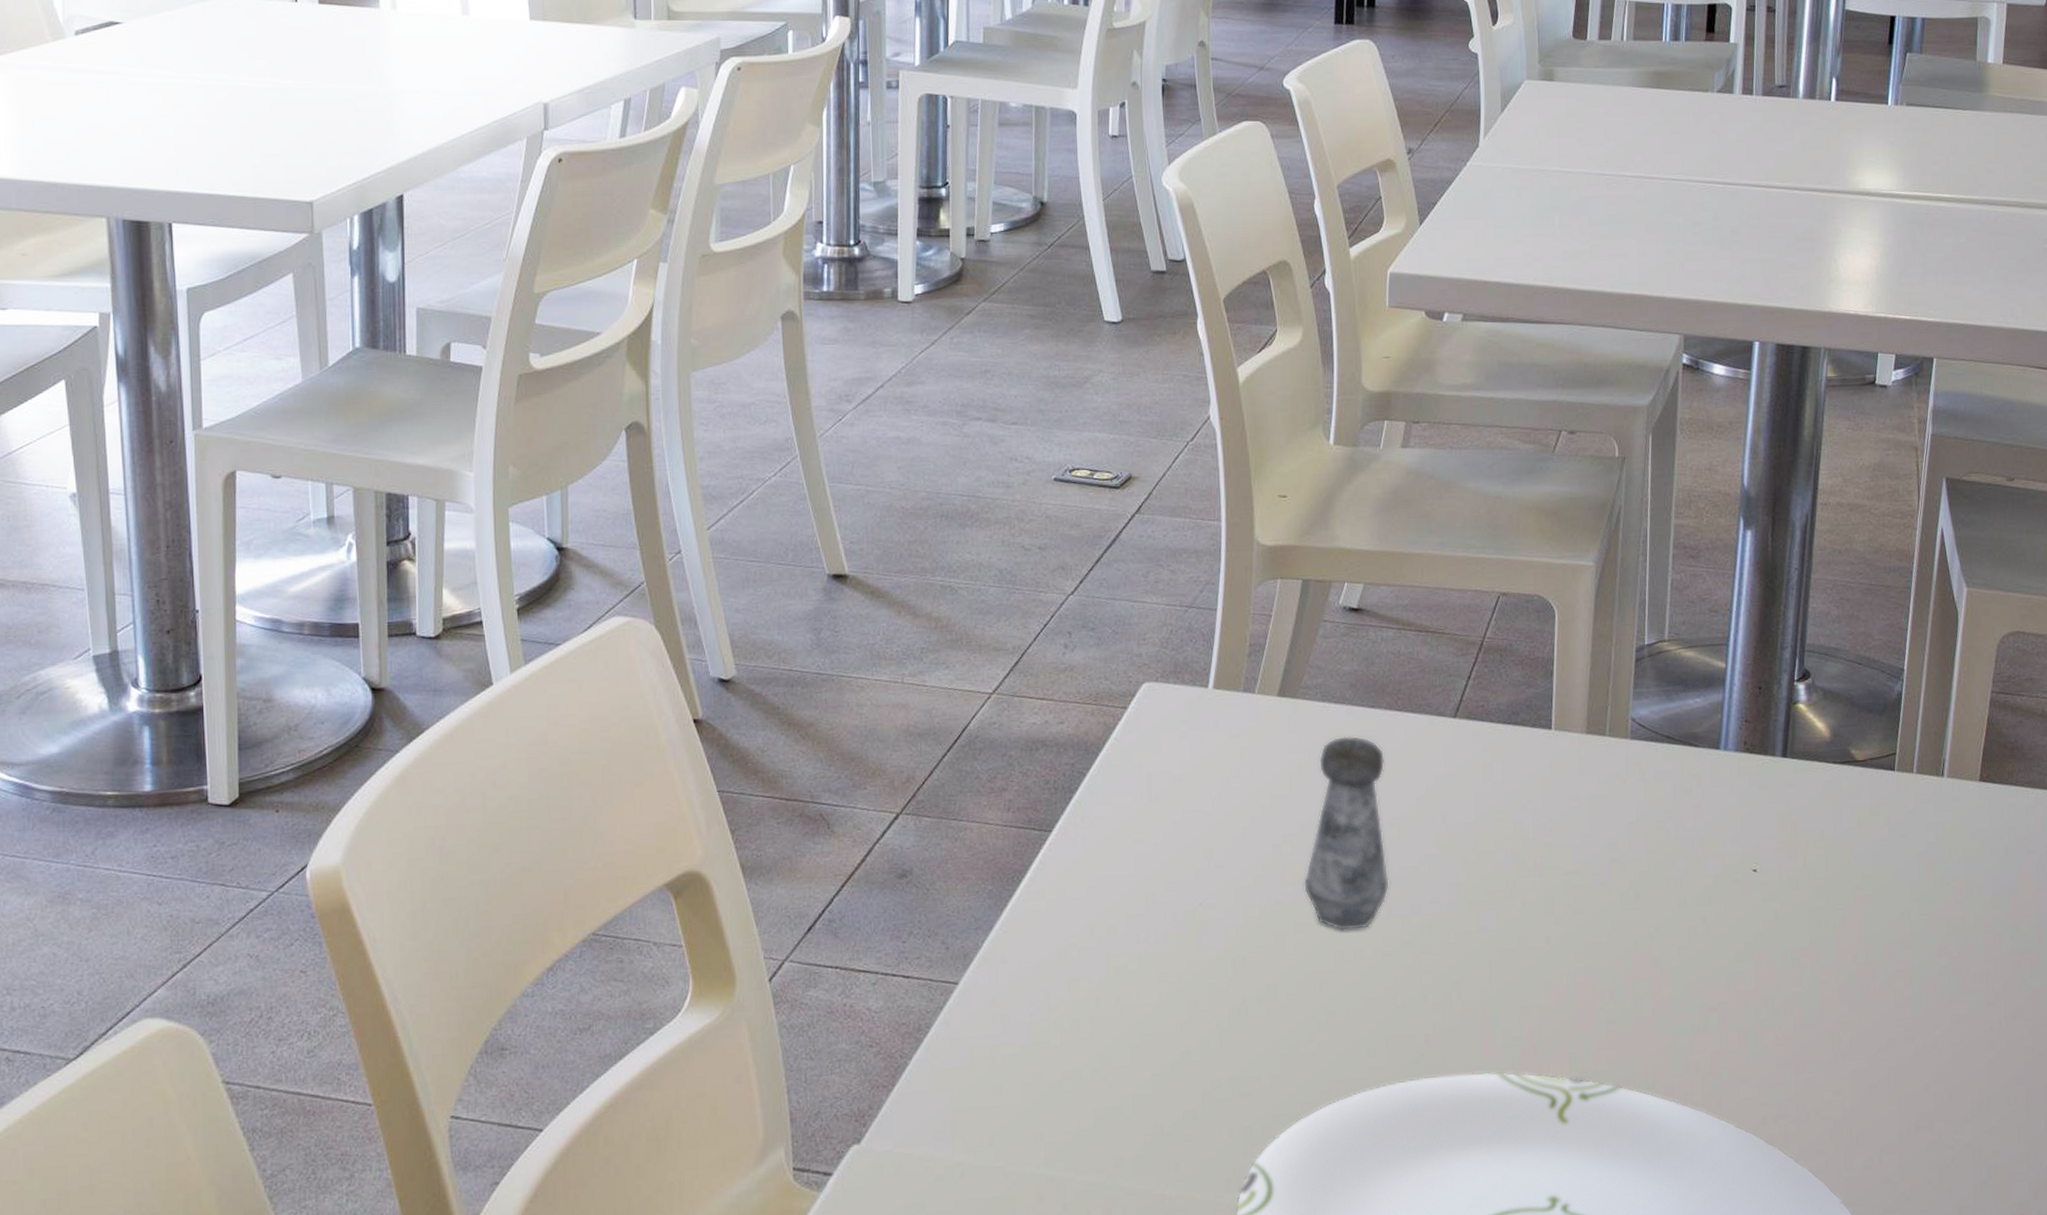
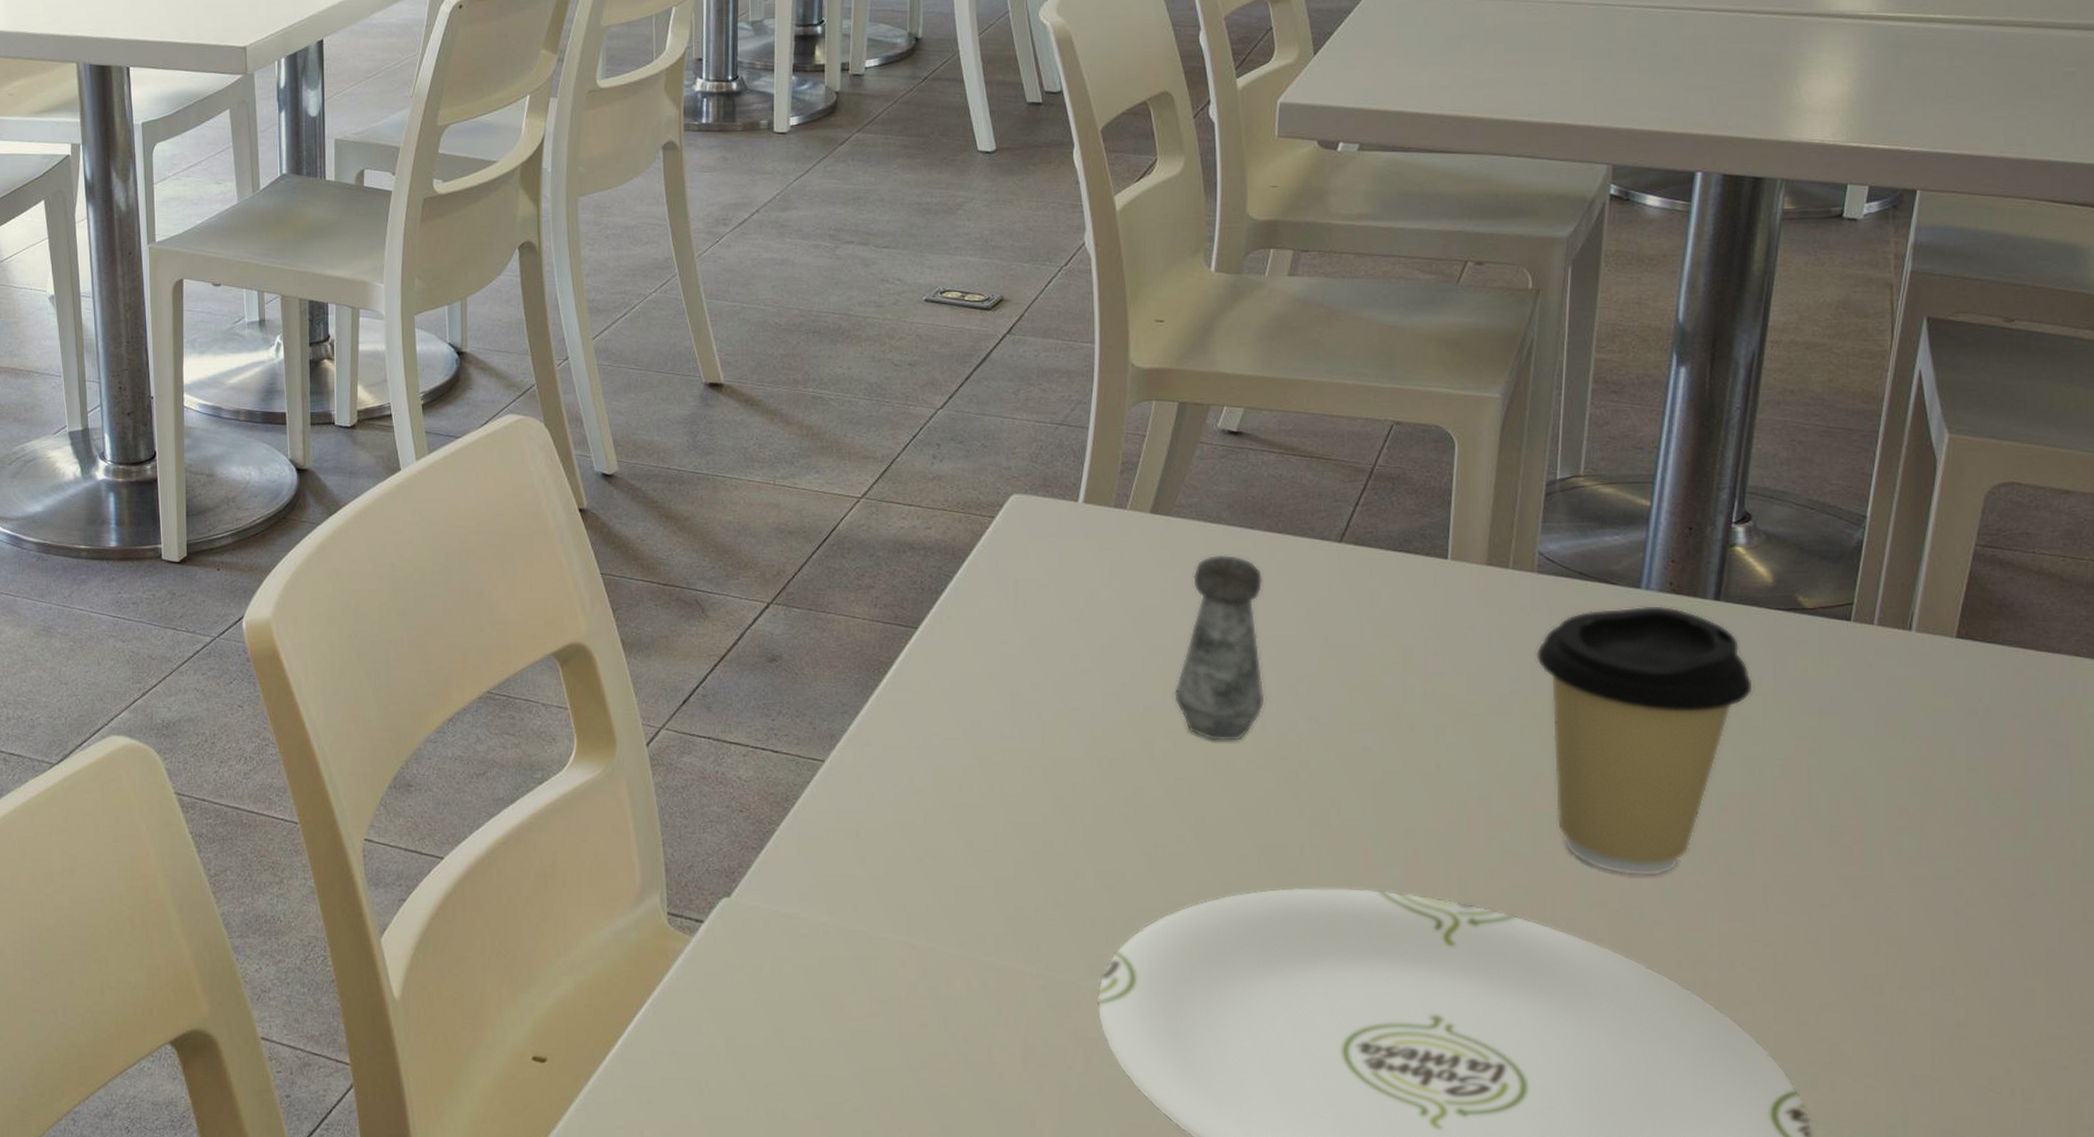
coffee cup: none [1631,765,1818,1036] -> present [1535,606,1754,877]

